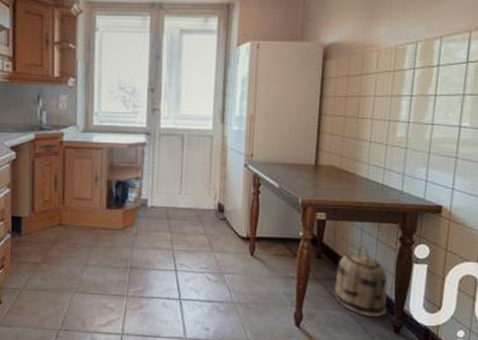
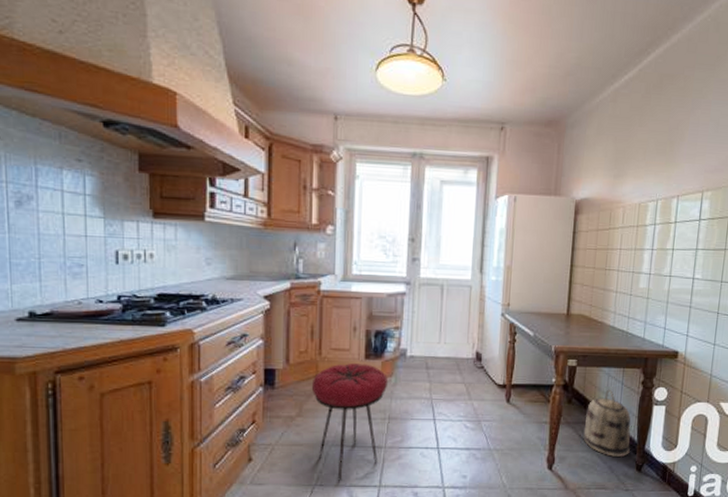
stool: none [55,213,129,327] -> present [311,363,387,481]

